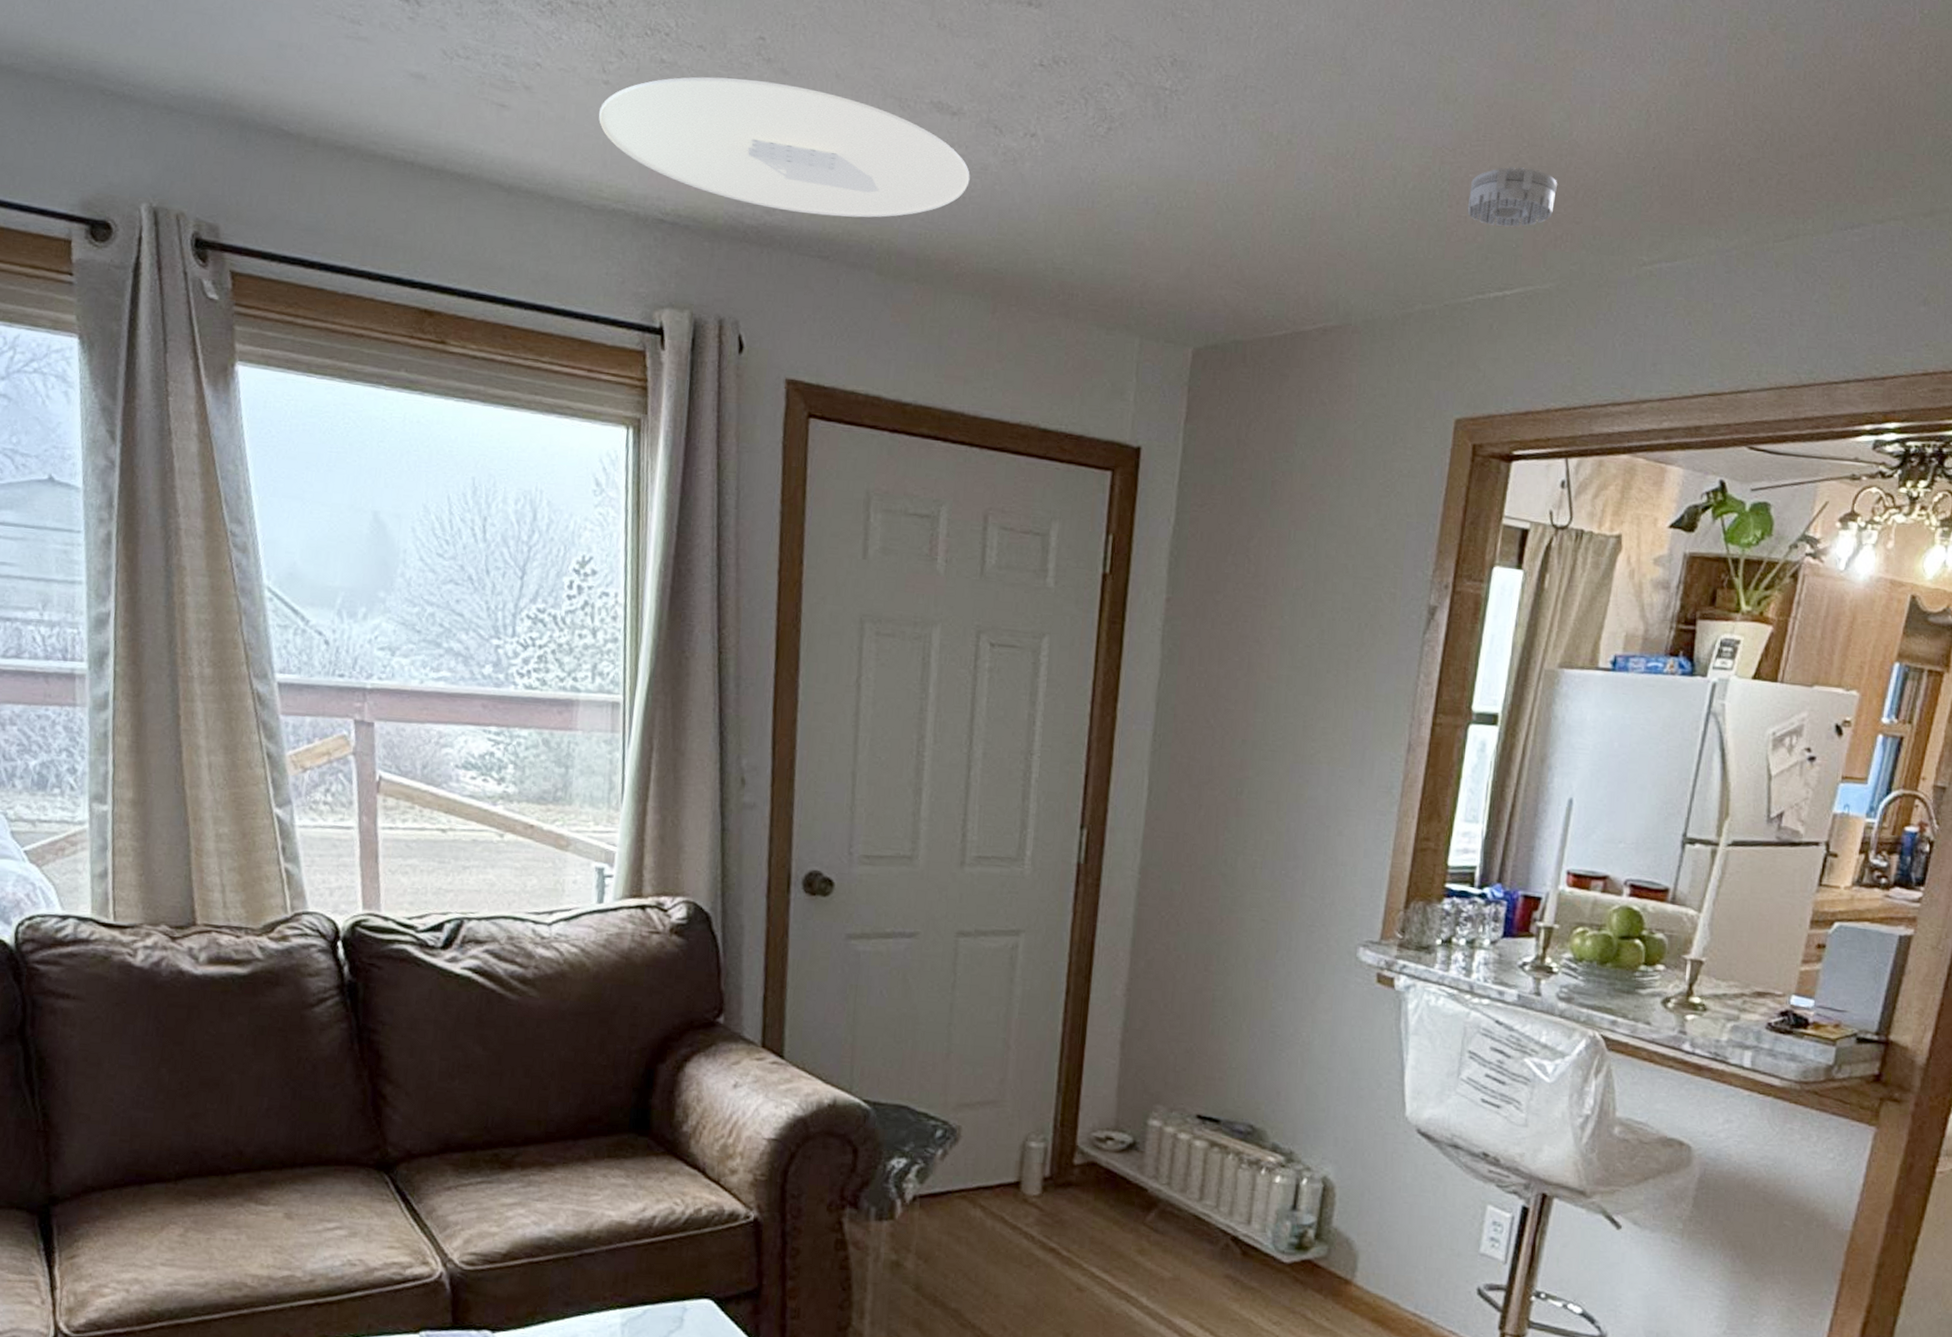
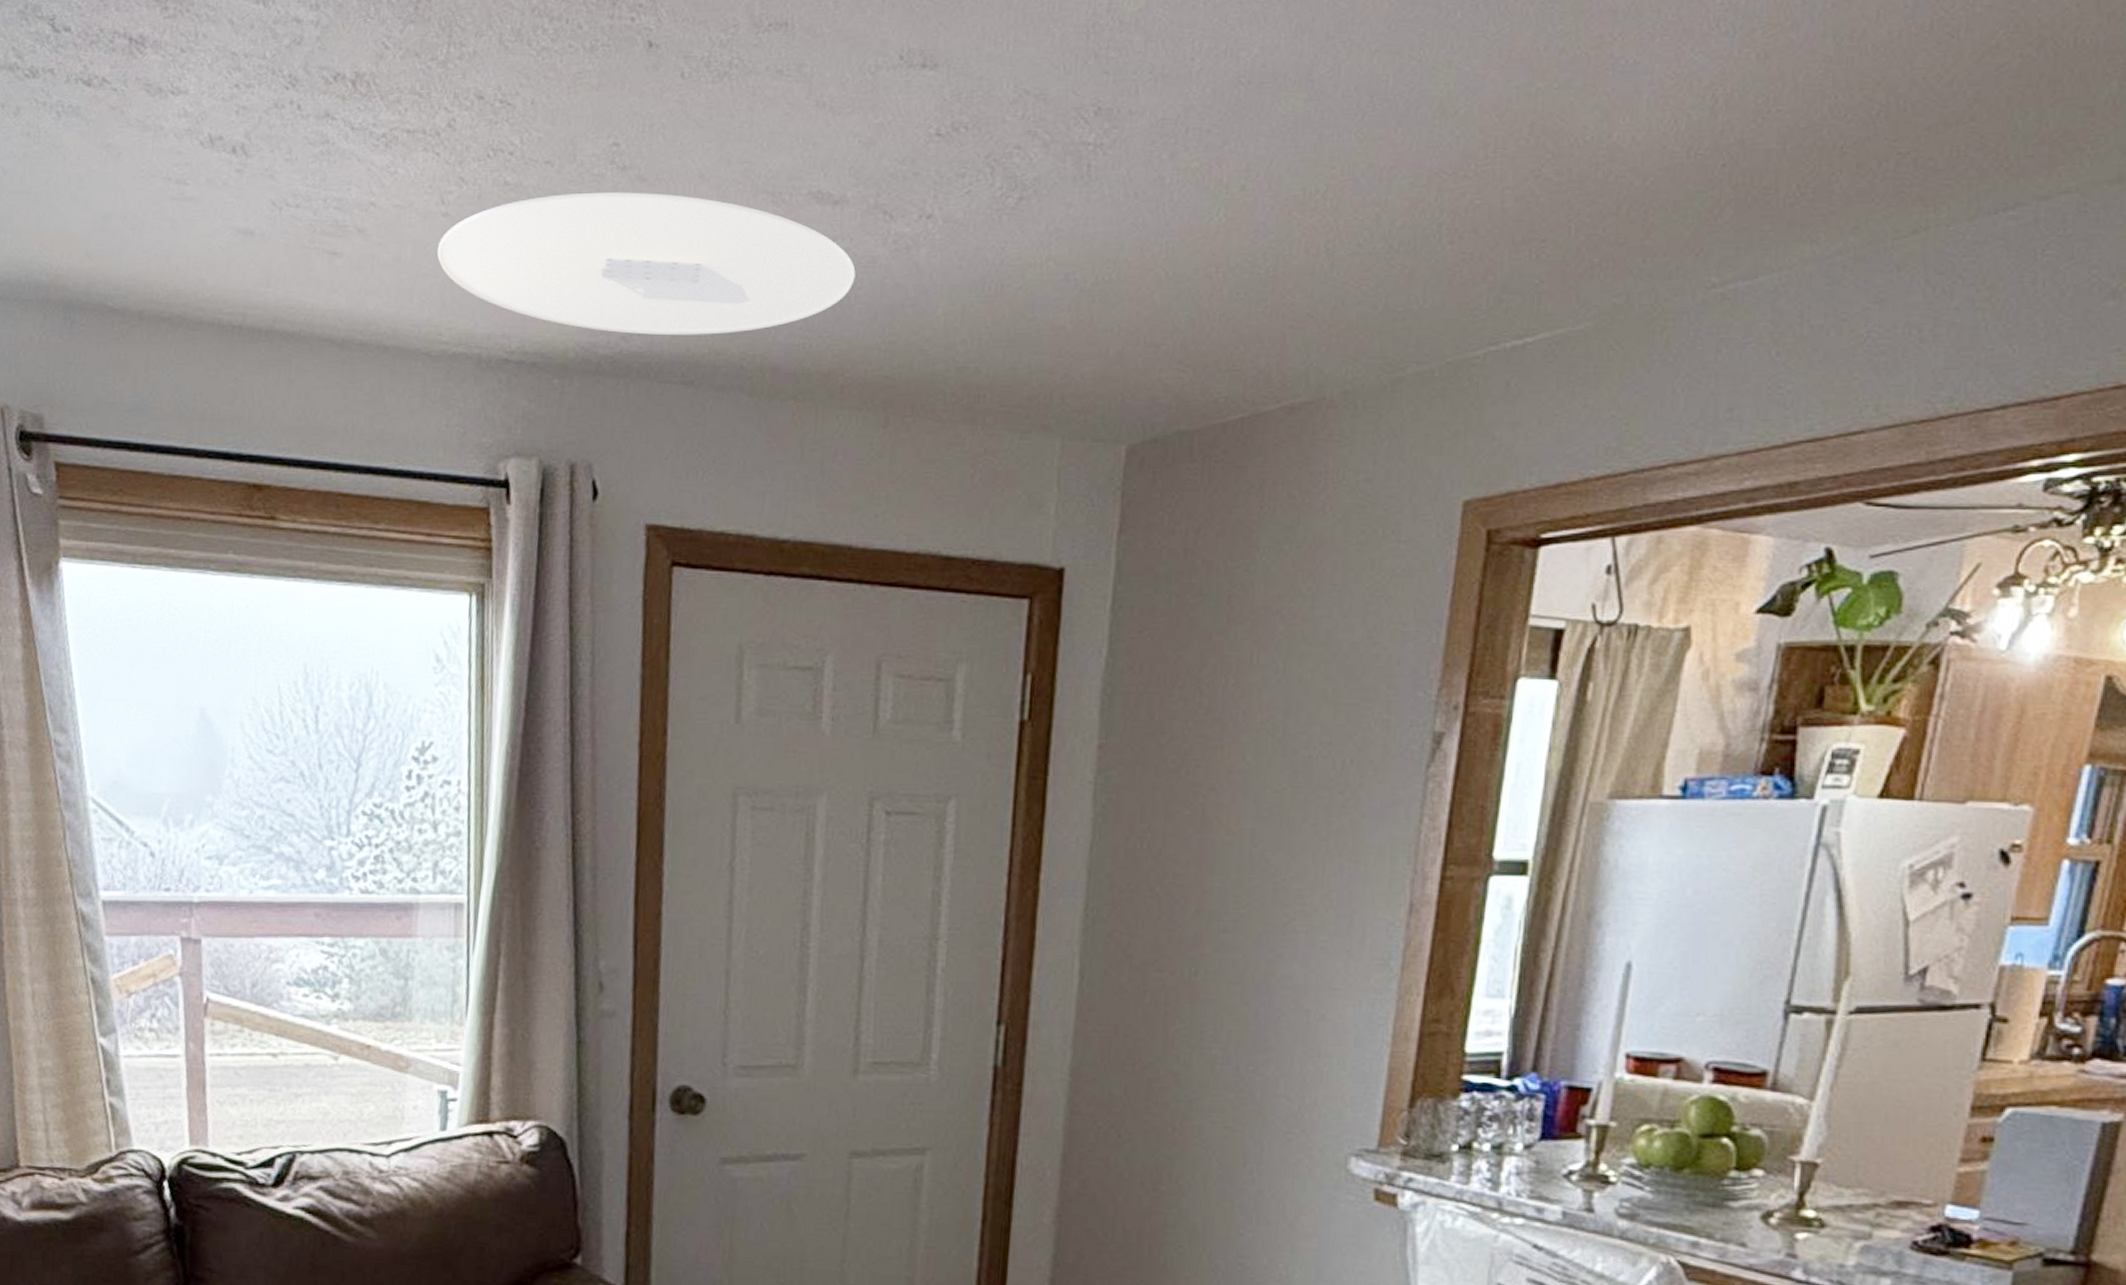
smoke detector: present [1467,166,1557,227] -> none [1473,183,1592,259]

